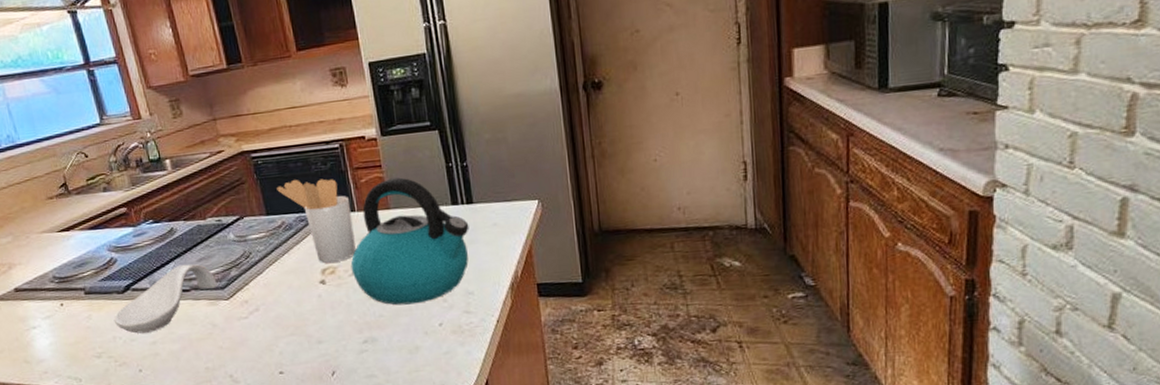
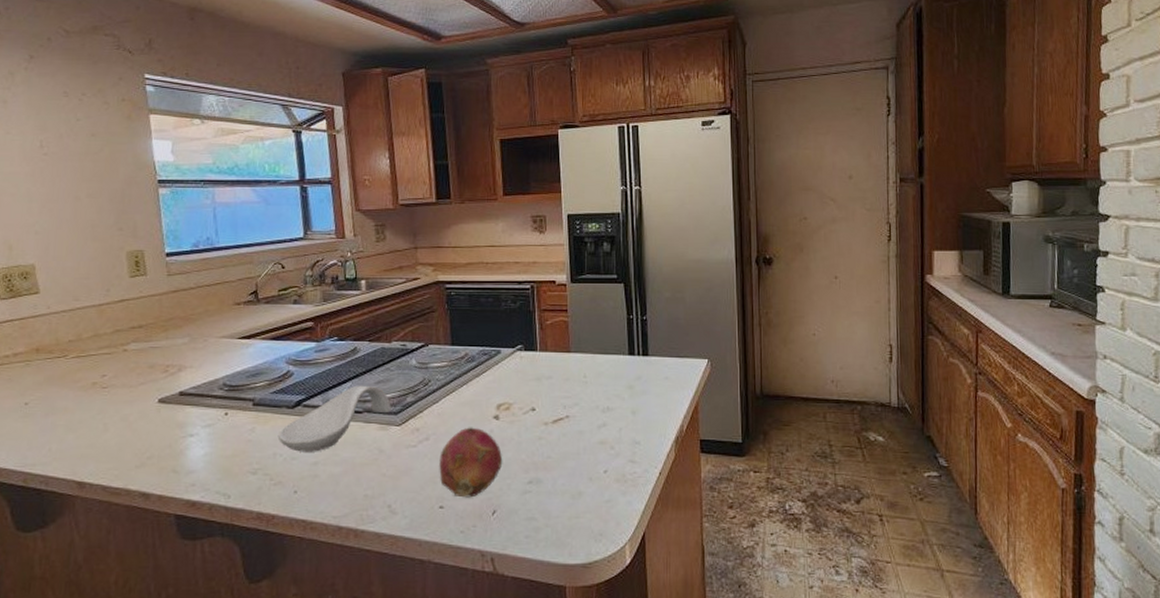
fruit: none [272,294,336,362] -> present [439,427,503,498]
utensil holder: present [277,178,356,263] -> none [465,314,534,398]
kettle: present [350,177,469,305] -> none [526,323,642,448]

